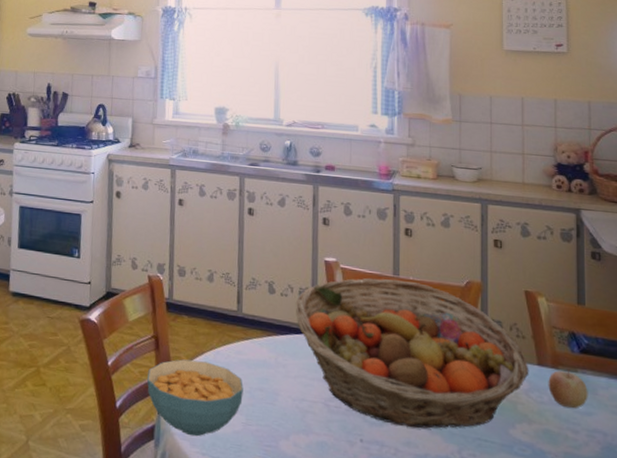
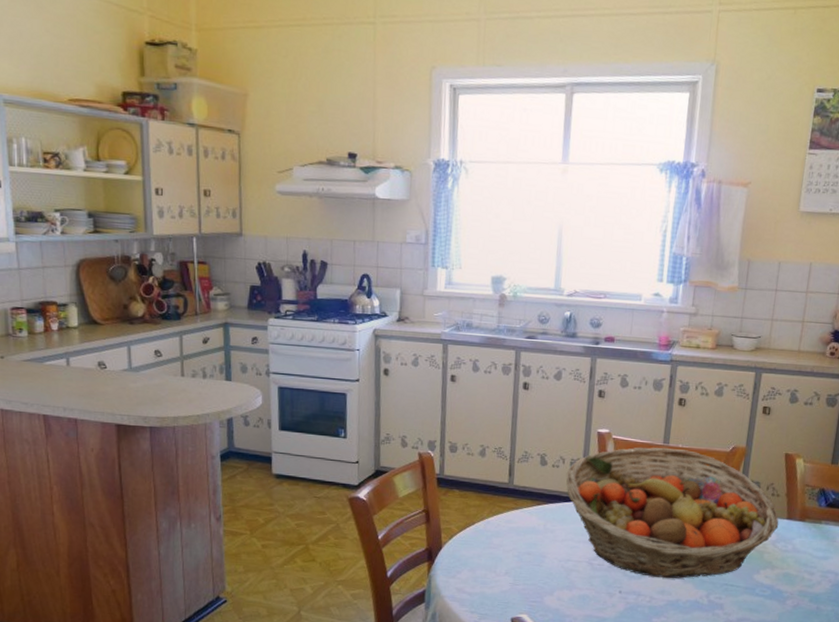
cereal bowl: present [147,359,243,437] -> none [418,530,512,598]
fruit: present [548,368,588,409] -> none [793,520,828,555]

